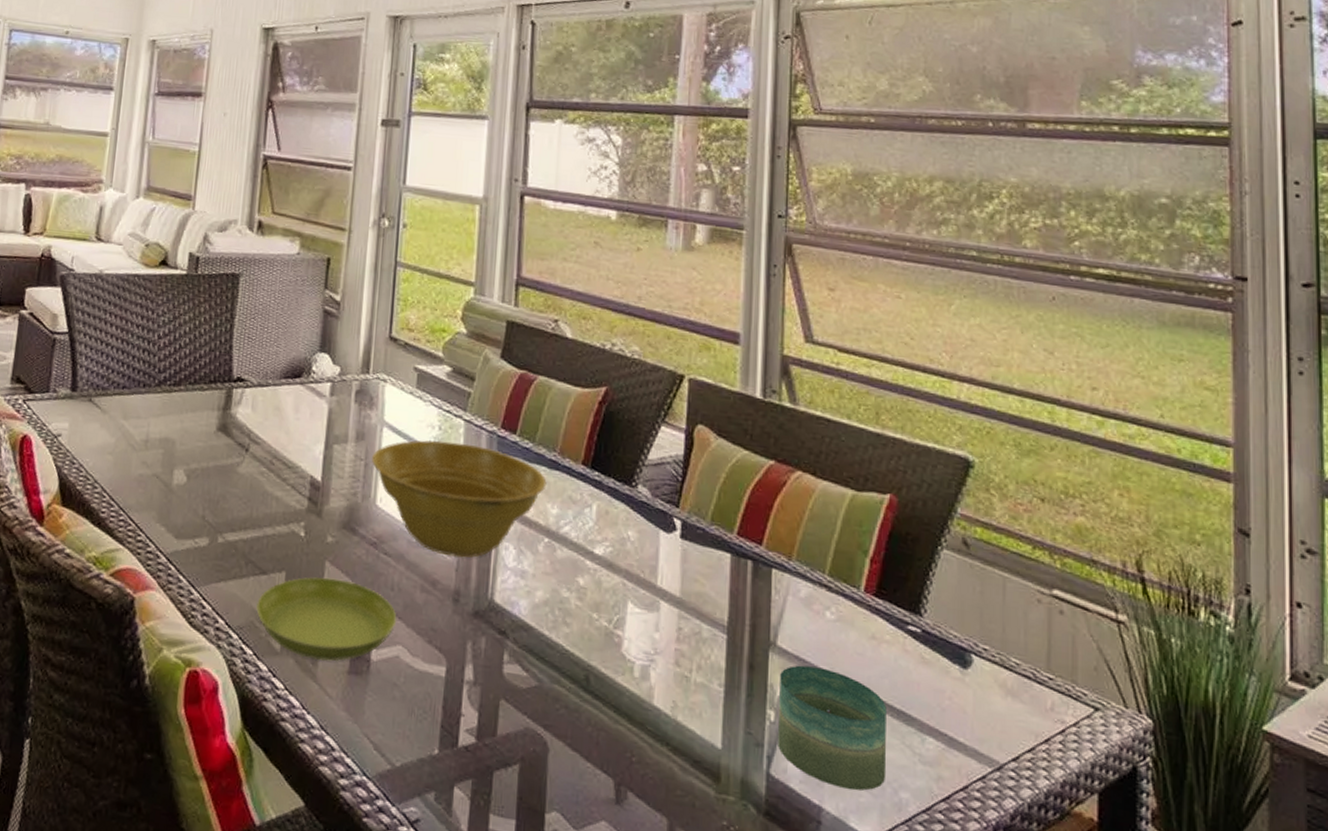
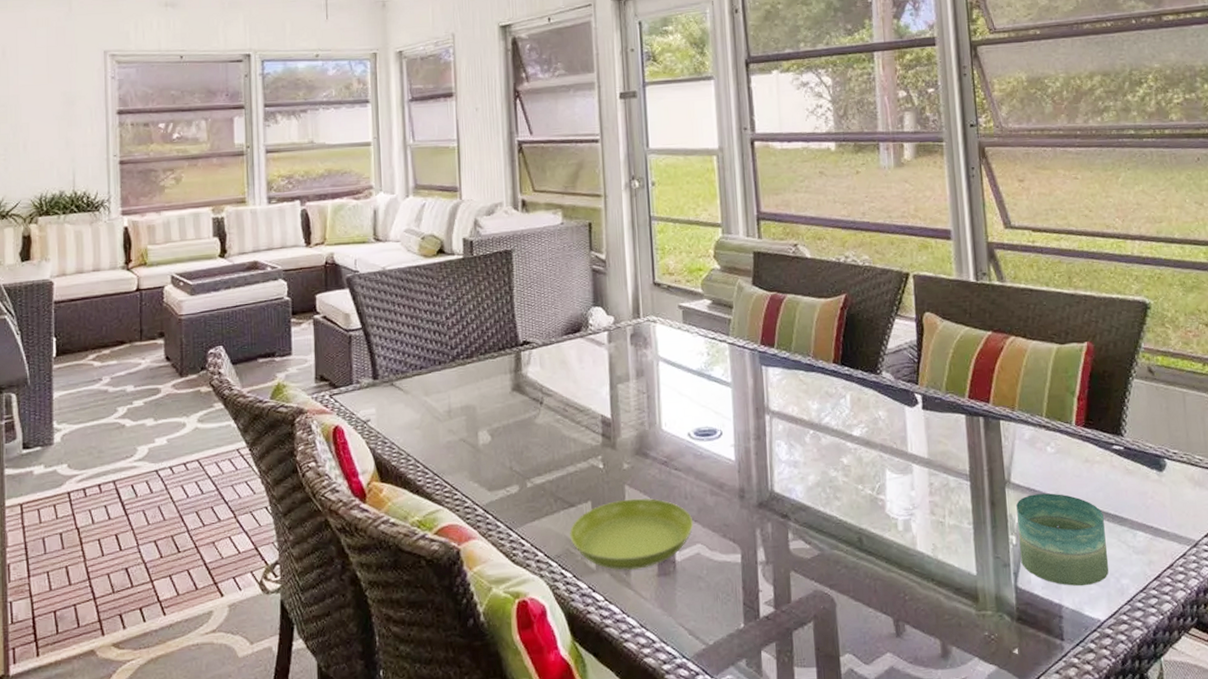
planter bowl: present [372,440,547,558] -> none [653,363,806,461]

